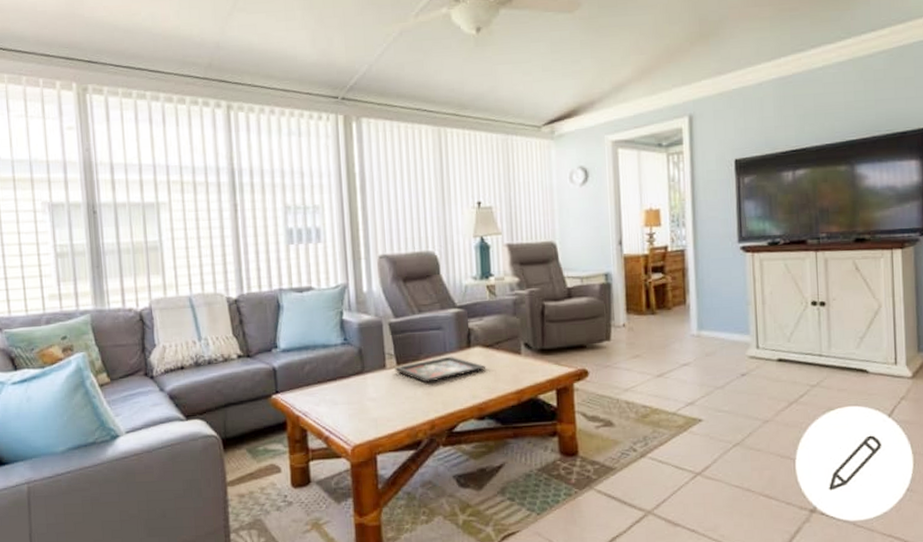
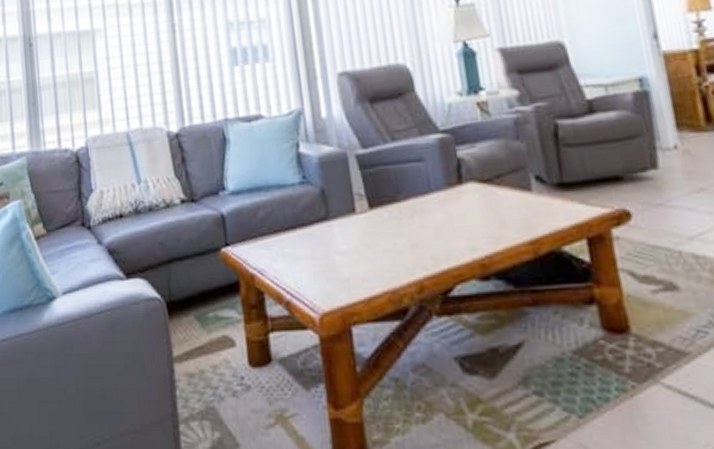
decorative tray: present [395,356,486,383] -> none [366,195,486,231]

